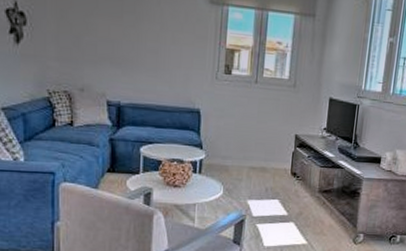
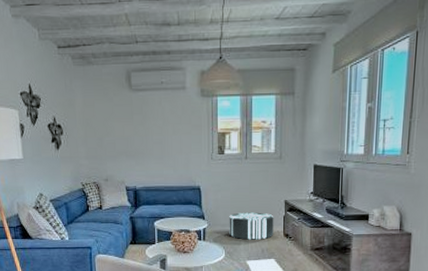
pouf: none [230,144,282,177] -> present [229,212,274,240]

